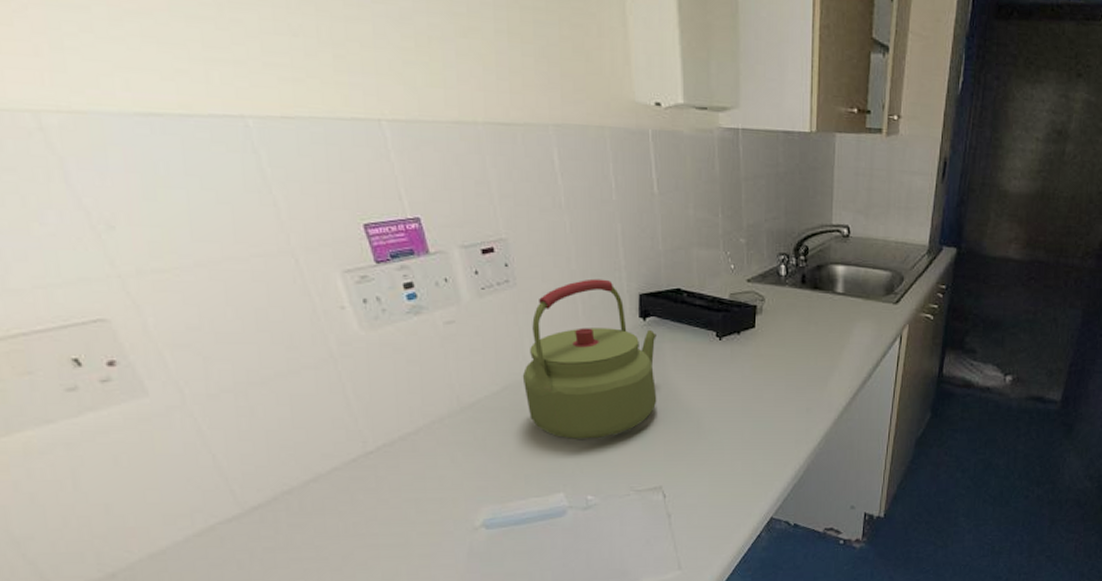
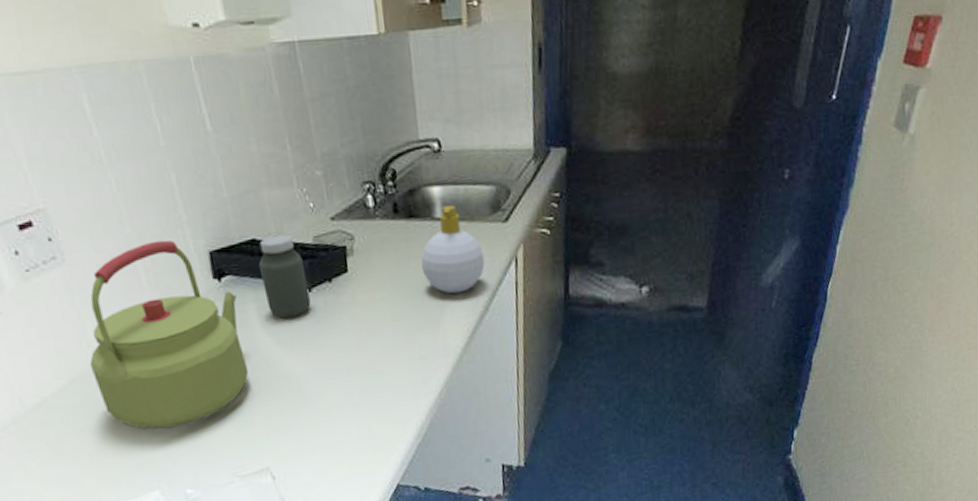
jar: none [679,288,719,360] -> present [258,234,311,318]
soap bottle: none [819,283,874,359] -> present [421,205,485,294]

